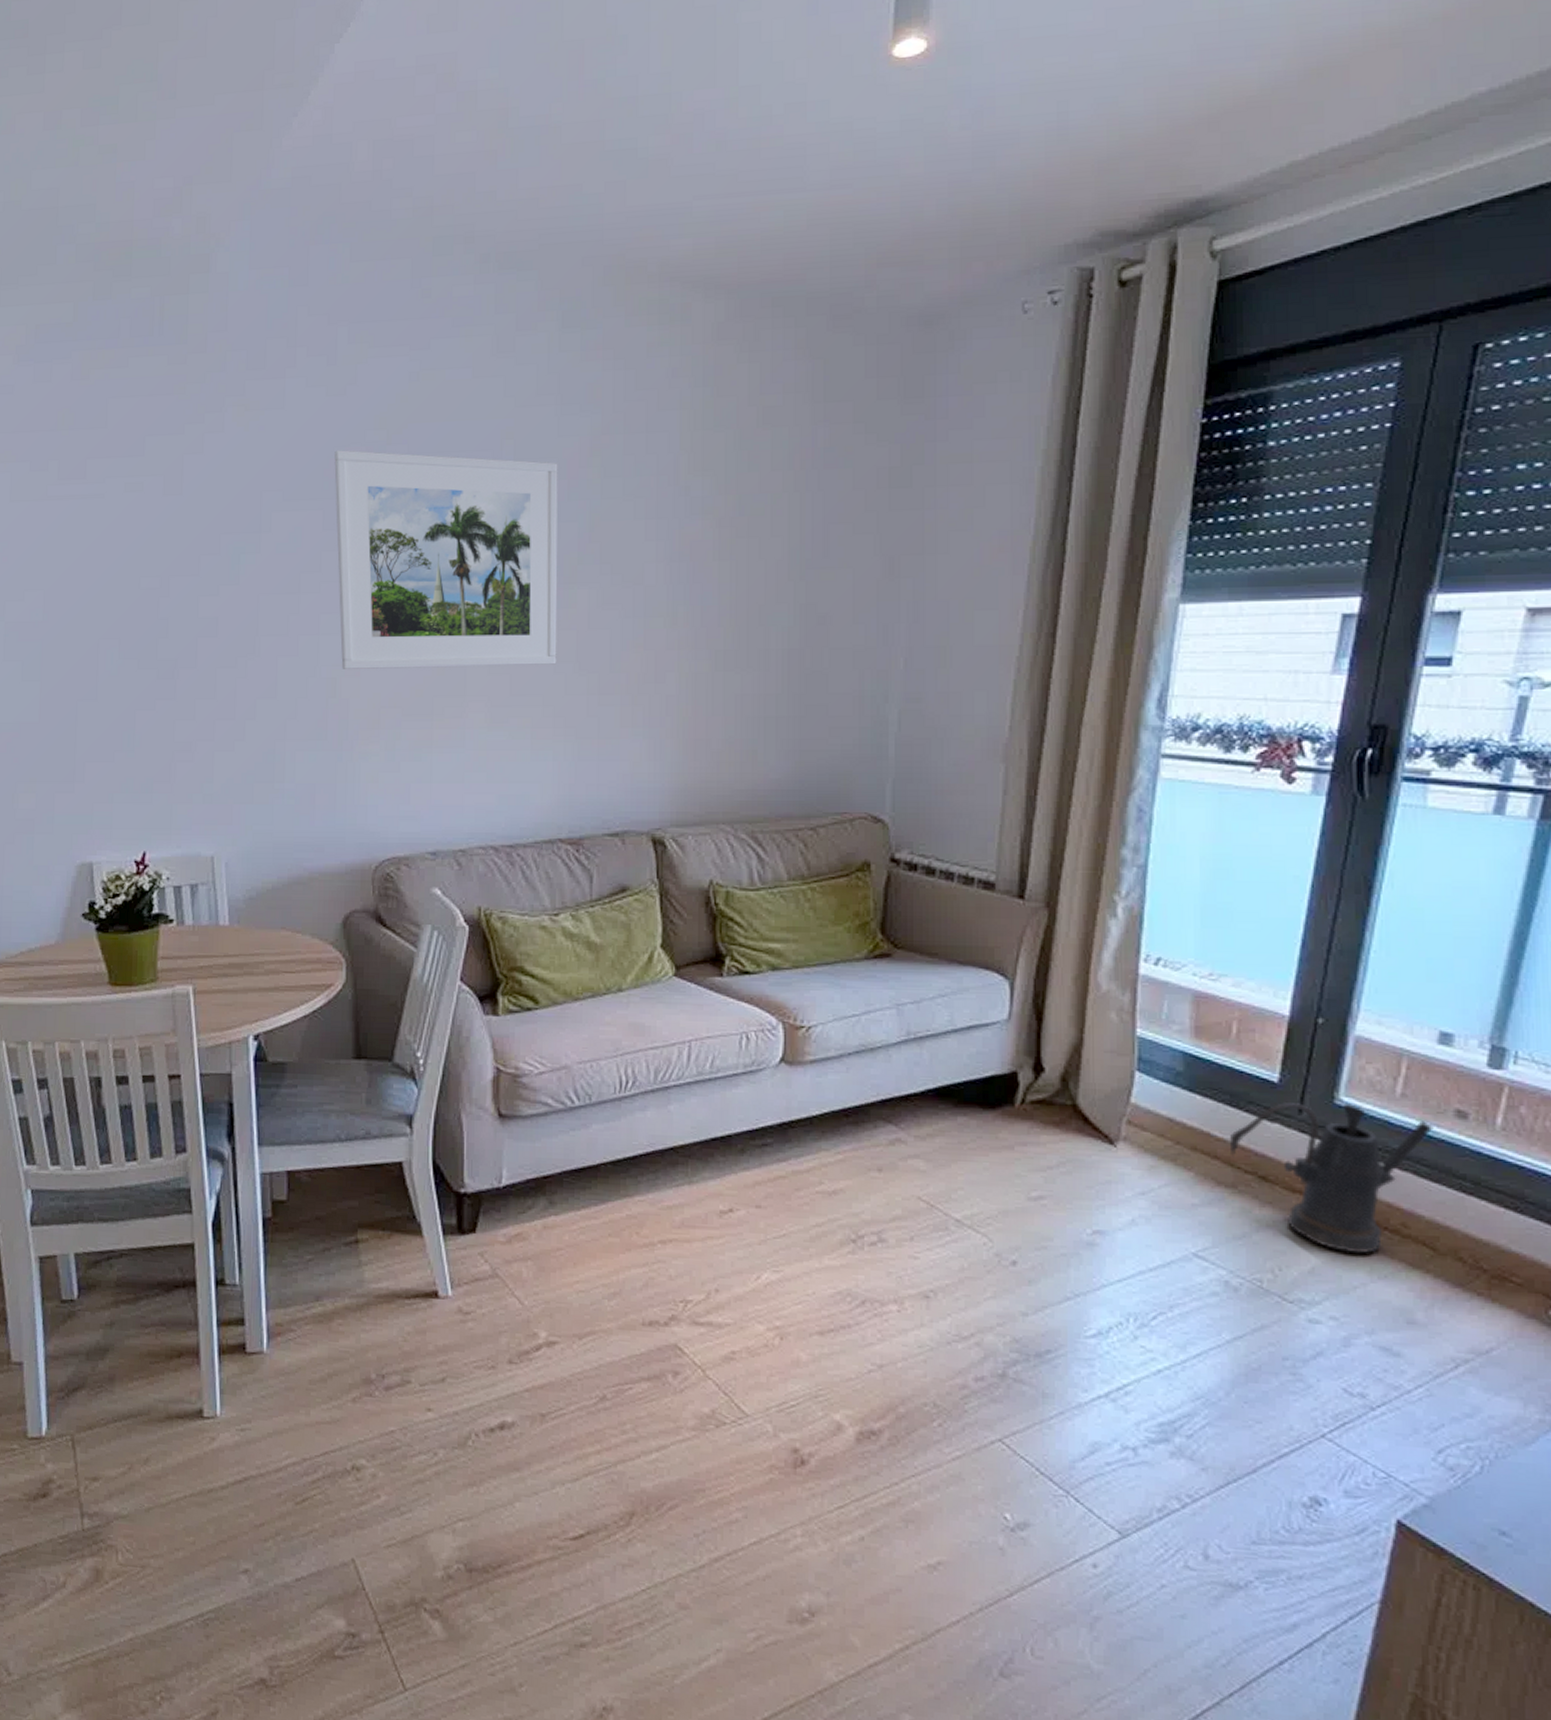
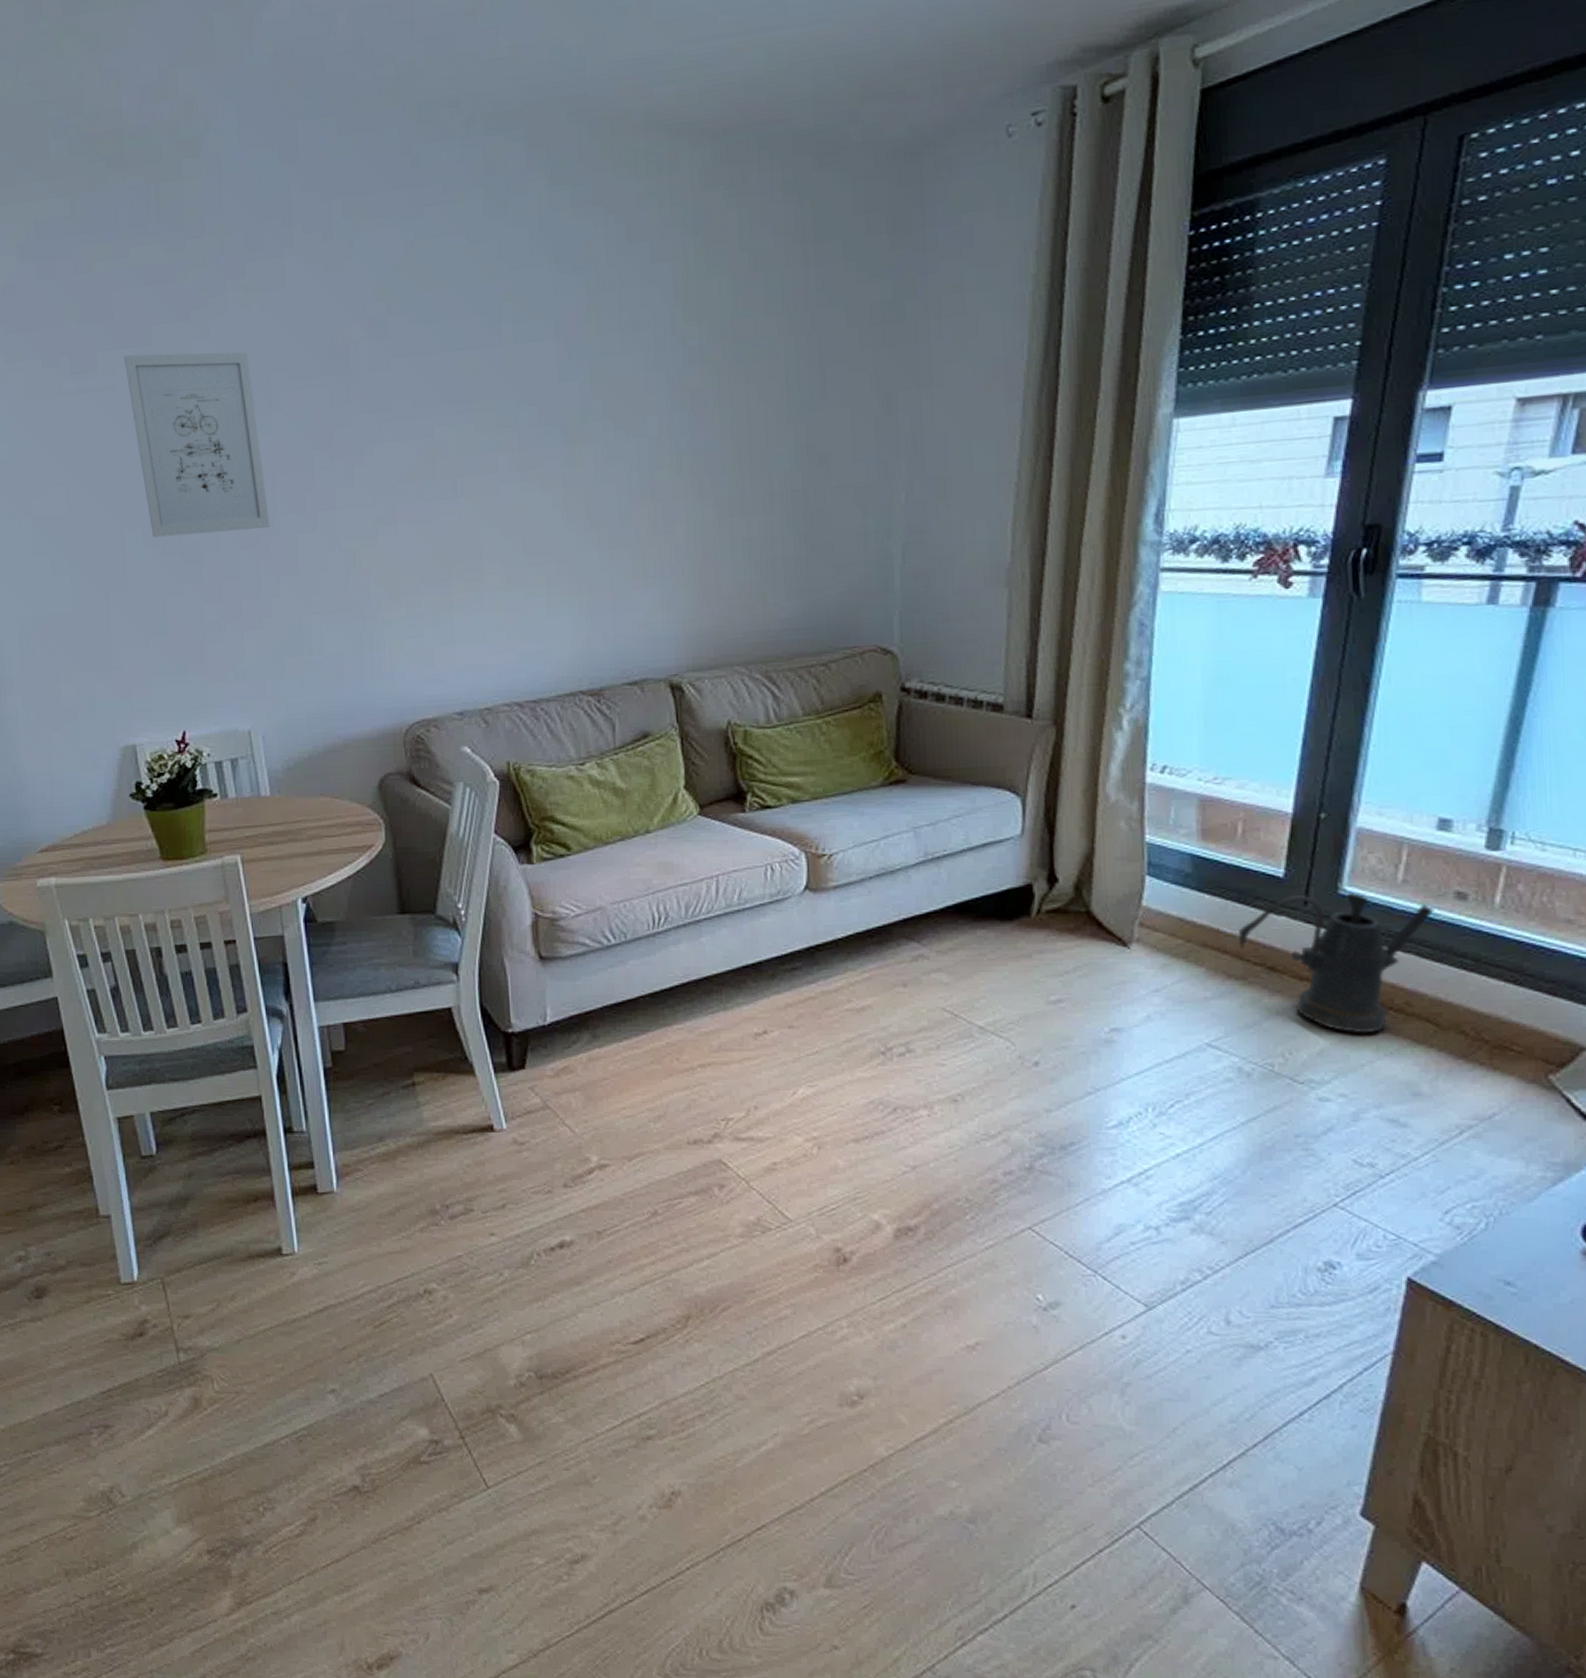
wall art: none [114,464,251,651] -> present [124,352,270,538]
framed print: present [334,450,558,669] -> none [337,321,567,541]

